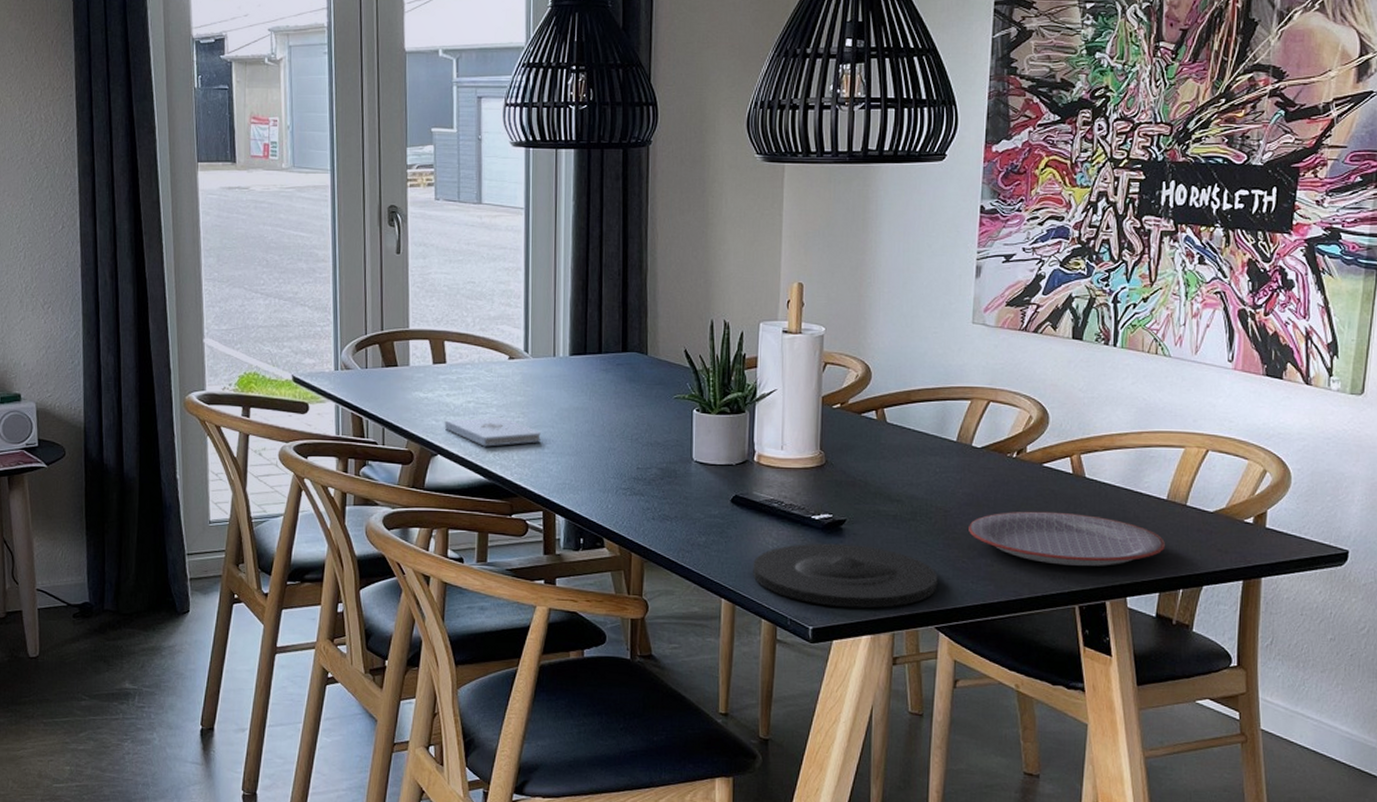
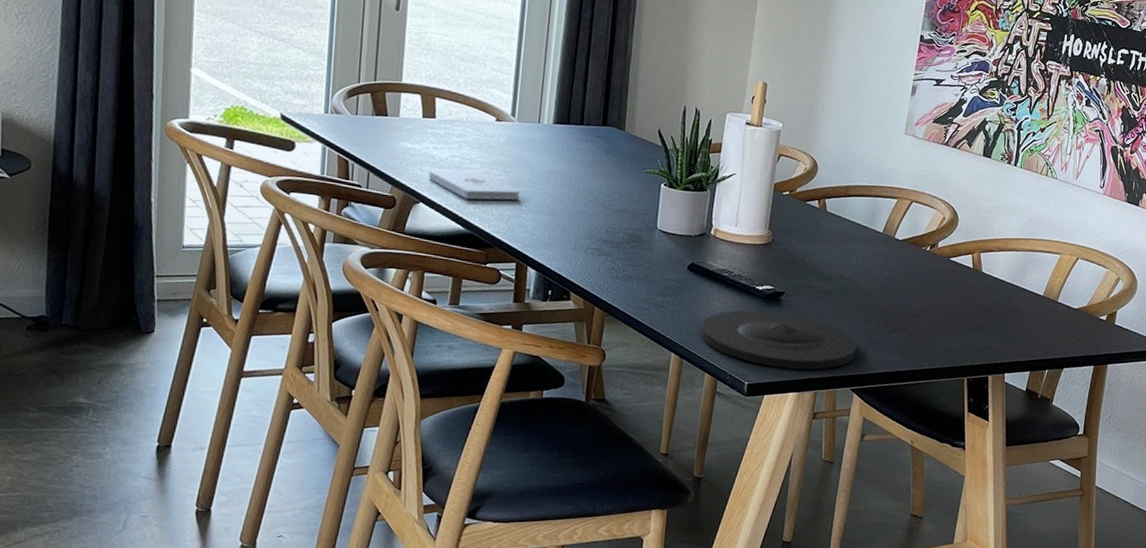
plate: present [969,511,1165,567] -> none [885,296,1039,347]

